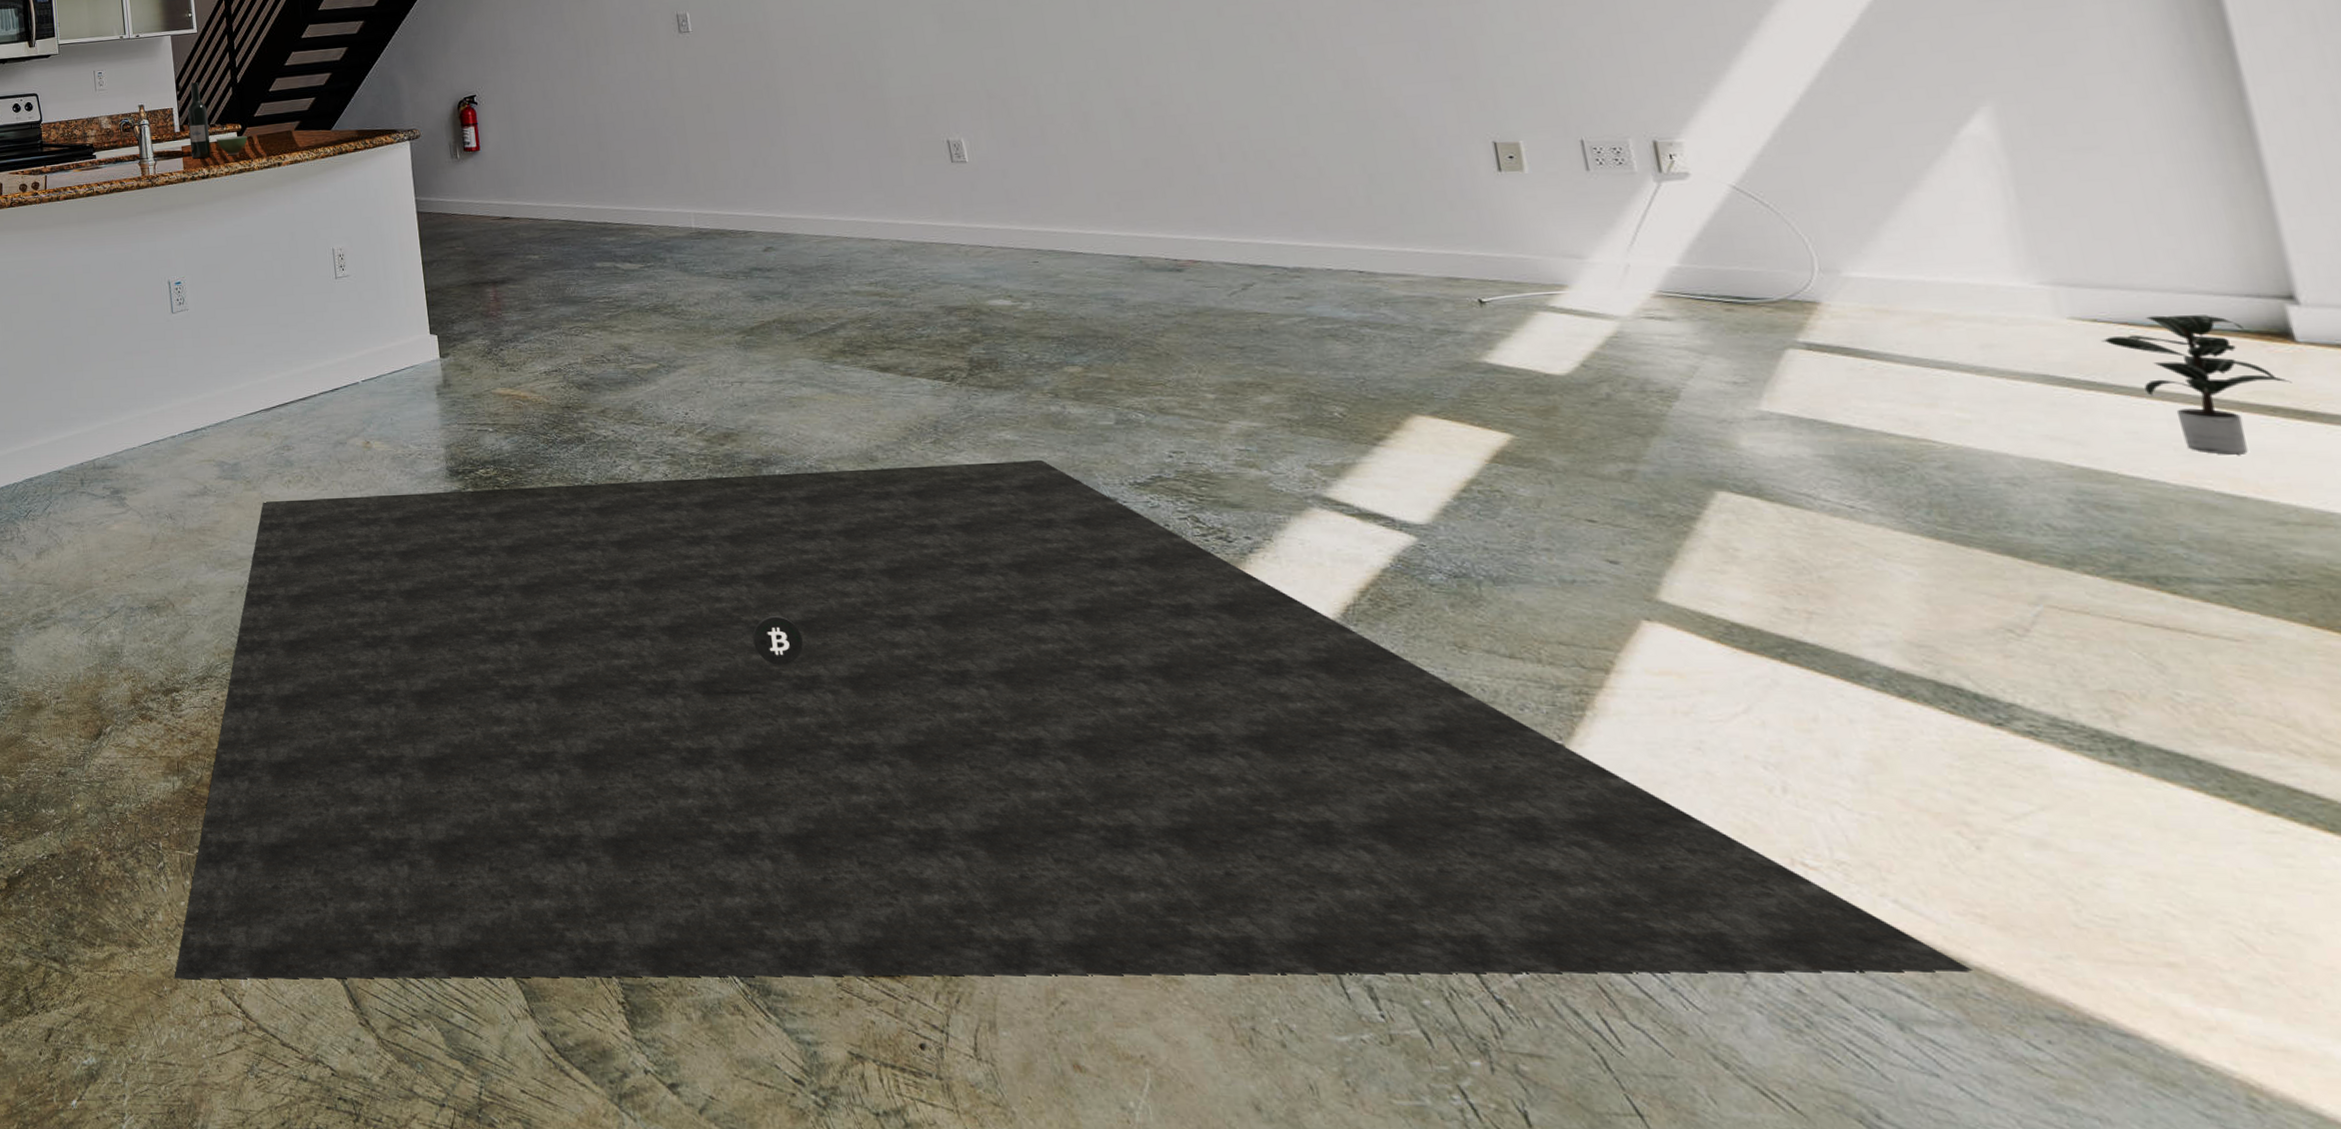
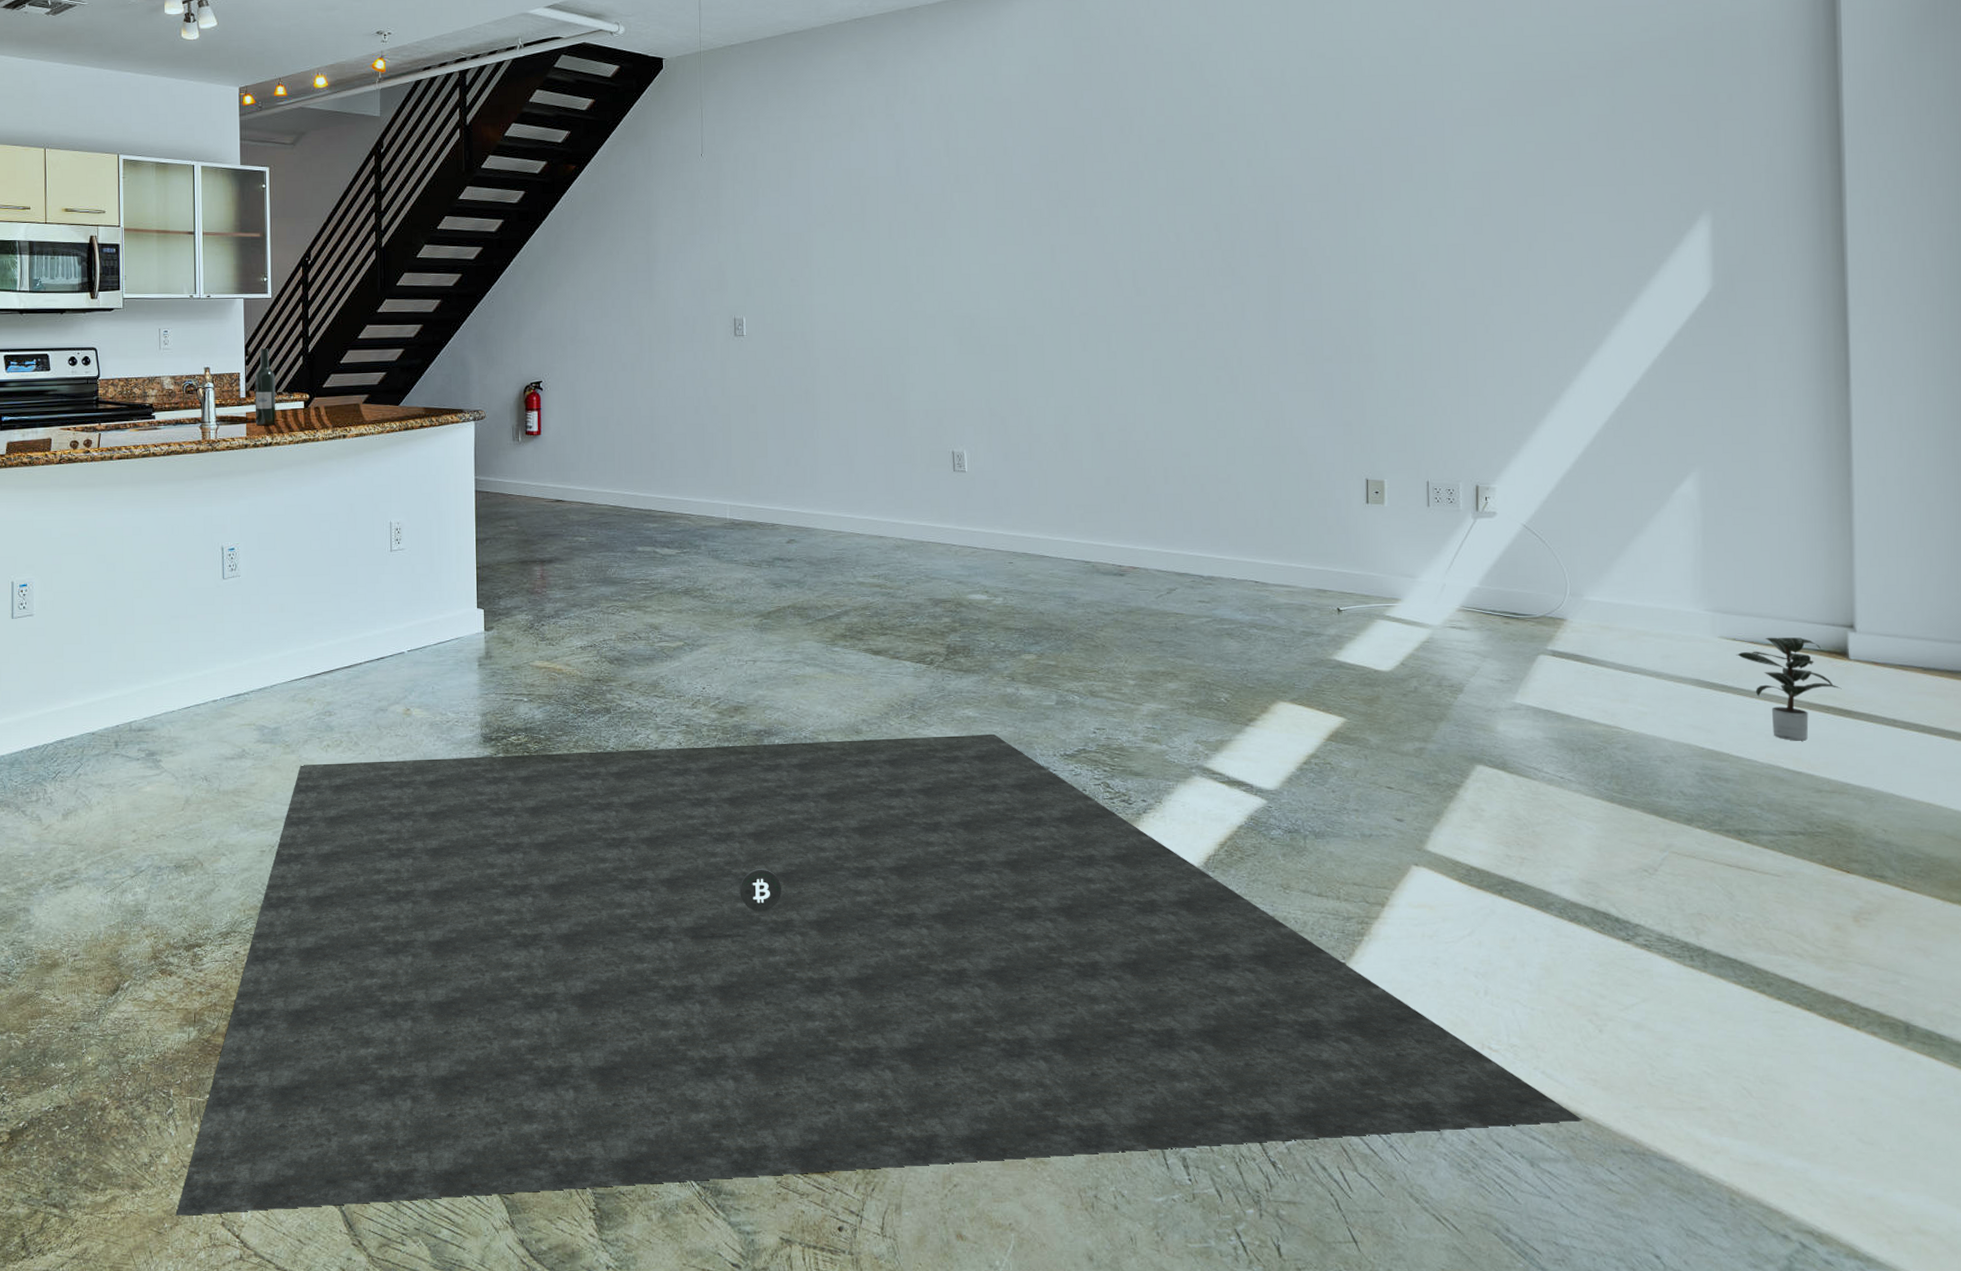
bowl: present [216,136,248,156] -> none [282,406,314,425]

